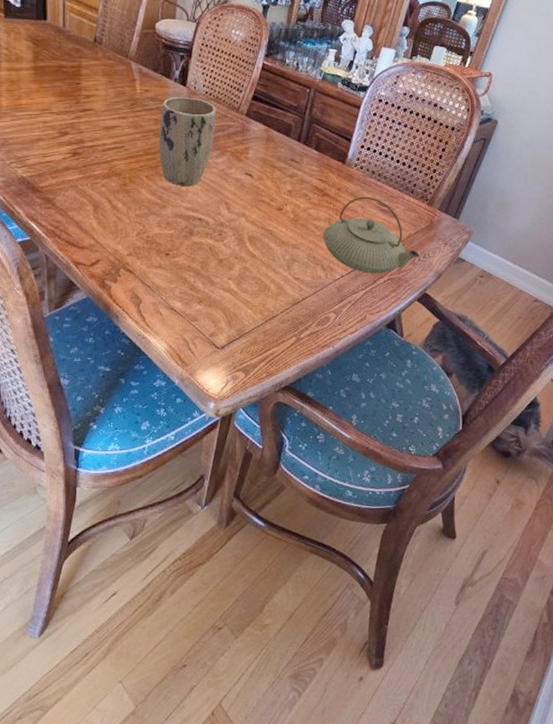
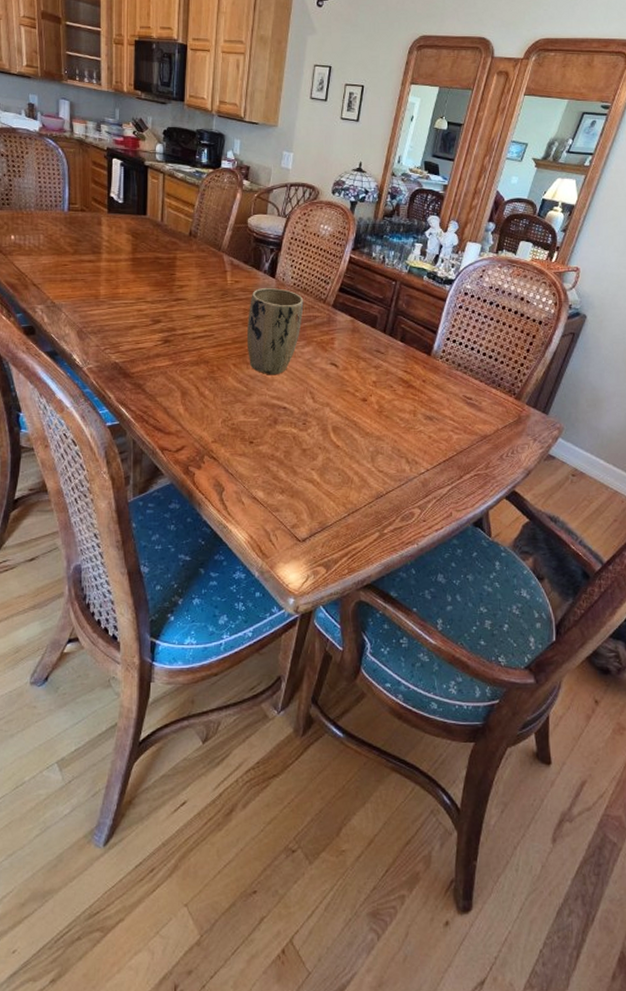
teapot: present [323,196,420,274] -> none [407,389,508,469]

